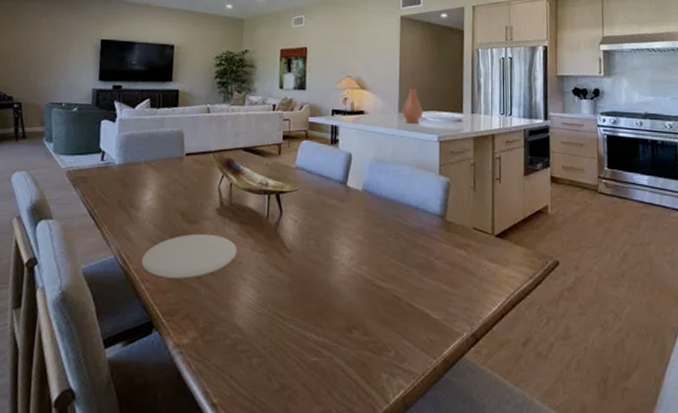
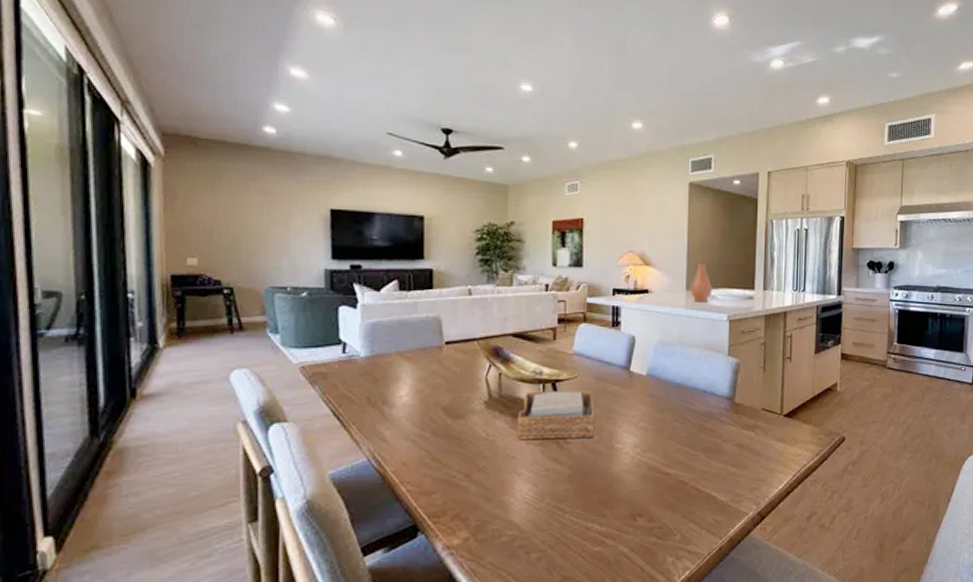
plate: present [141,233,237,279] -> none [399,429,510,479]
napkin holder: none [243,201,315,249] -> present [516,390,596,441]

